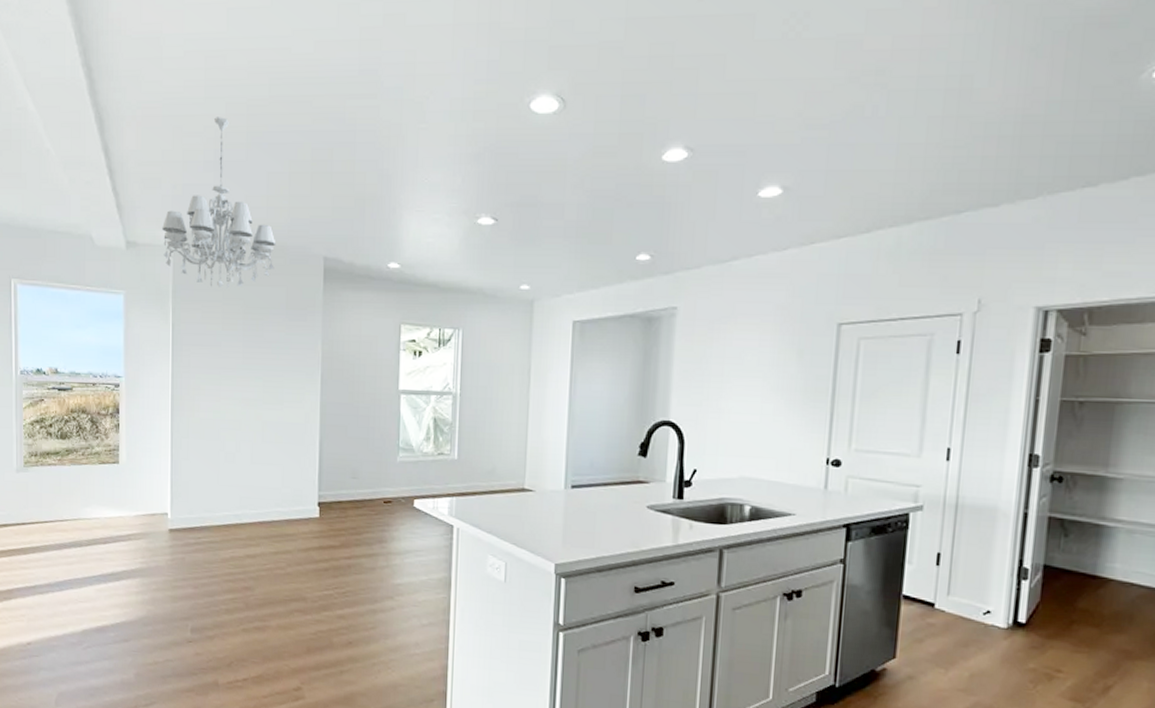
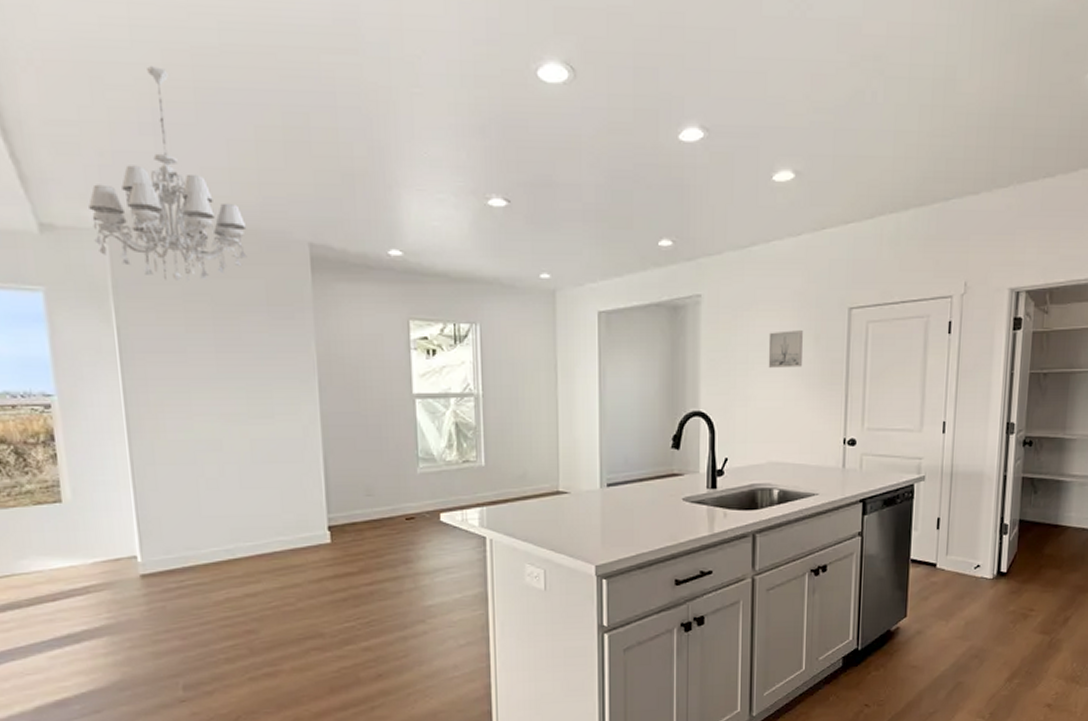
wall art: none [744,345,785,383] -> present [768,330,803,368]

